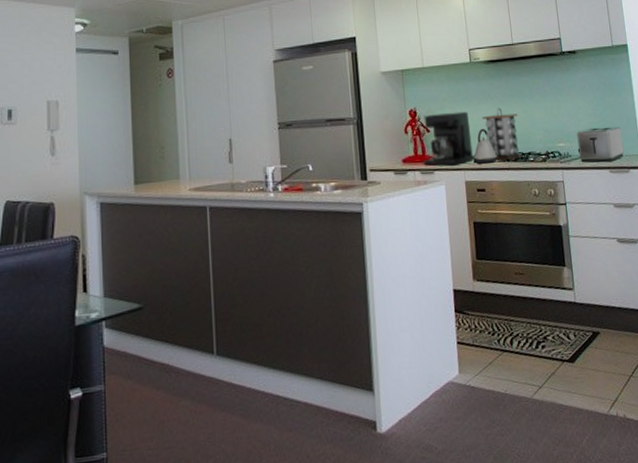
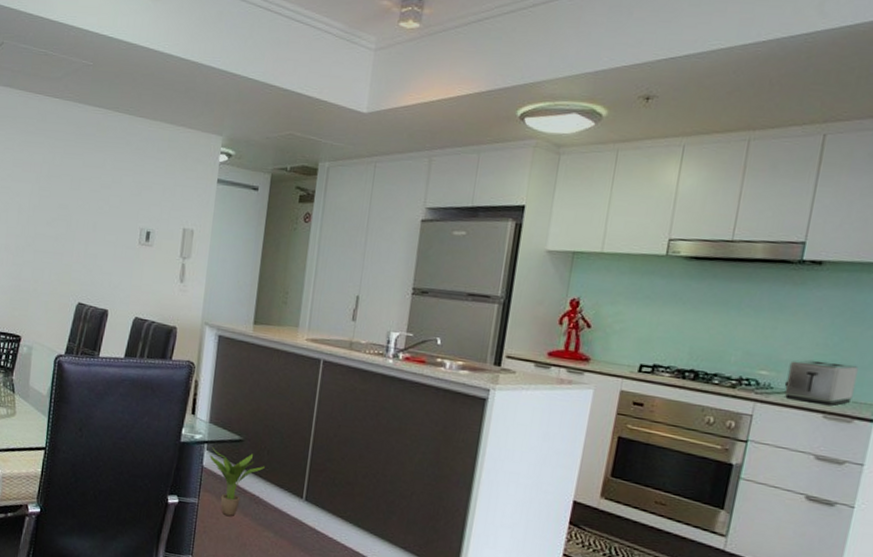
potted plant: none [110,319,170,395] -> present [210,447,265,516]
coffee maker: present [423,111,475,166] -> none [573,308,646,371]
kettle: present [474,128,497,165] -> none [639,334,671,378]
spice rack: present [482,107,523,161] -> none [663,314,713,379]

